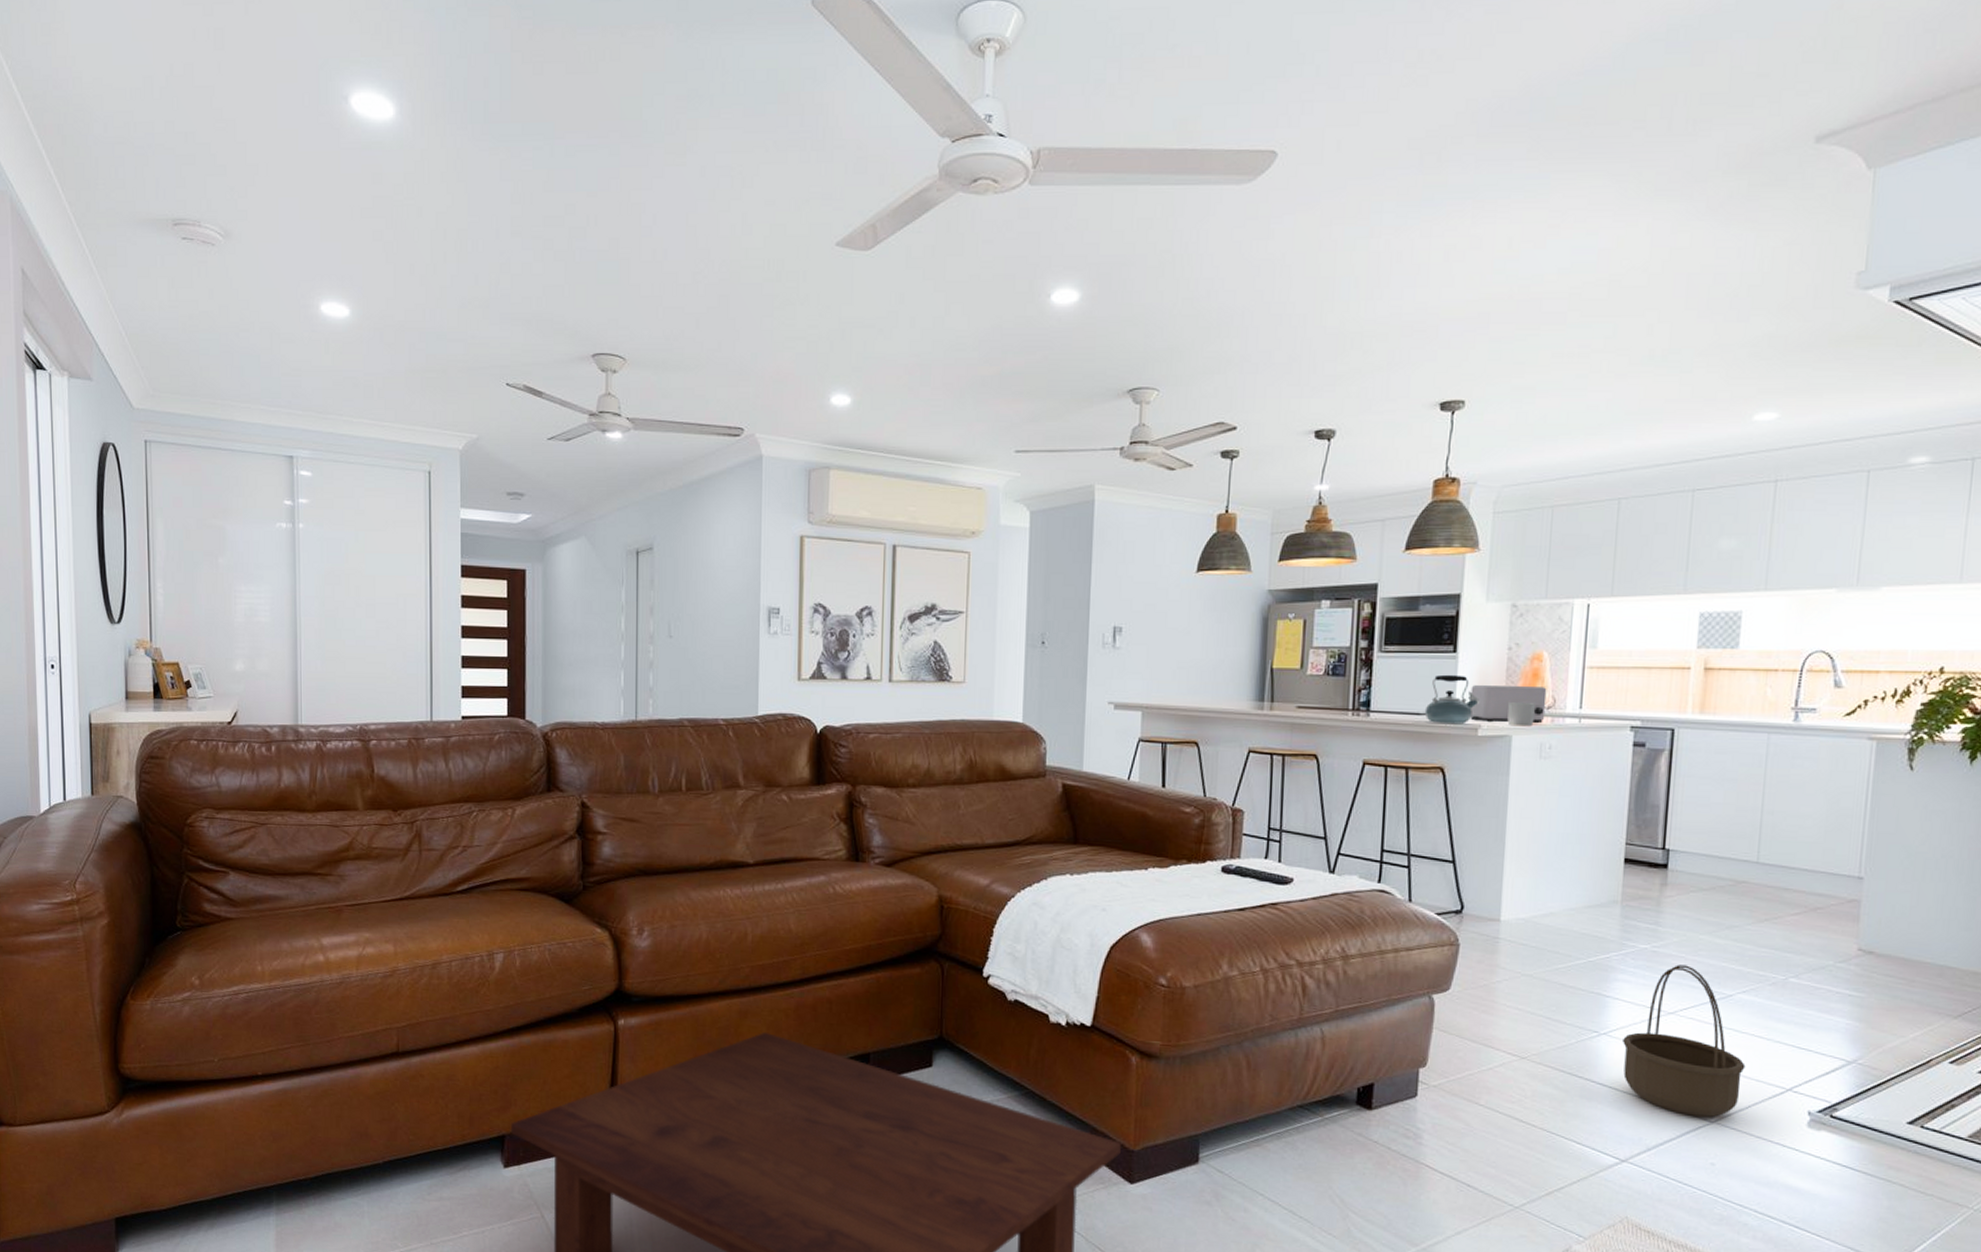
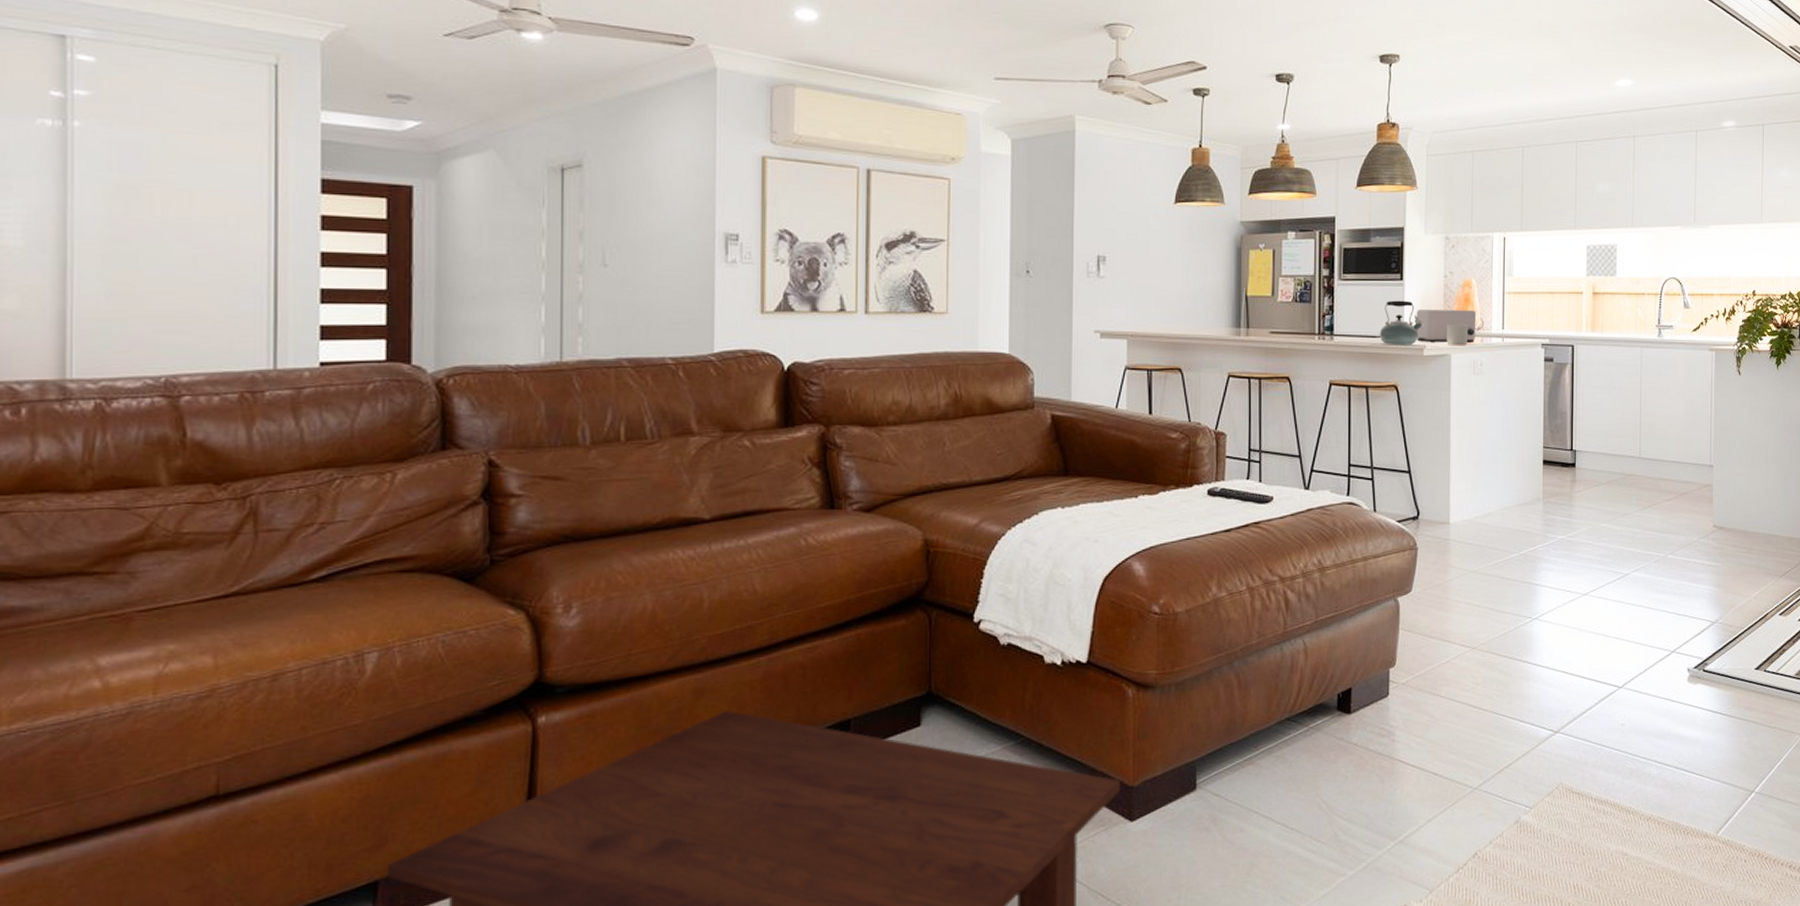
basket: present [1623,964,1746,1118] -> none [1550,551,1641,685]

